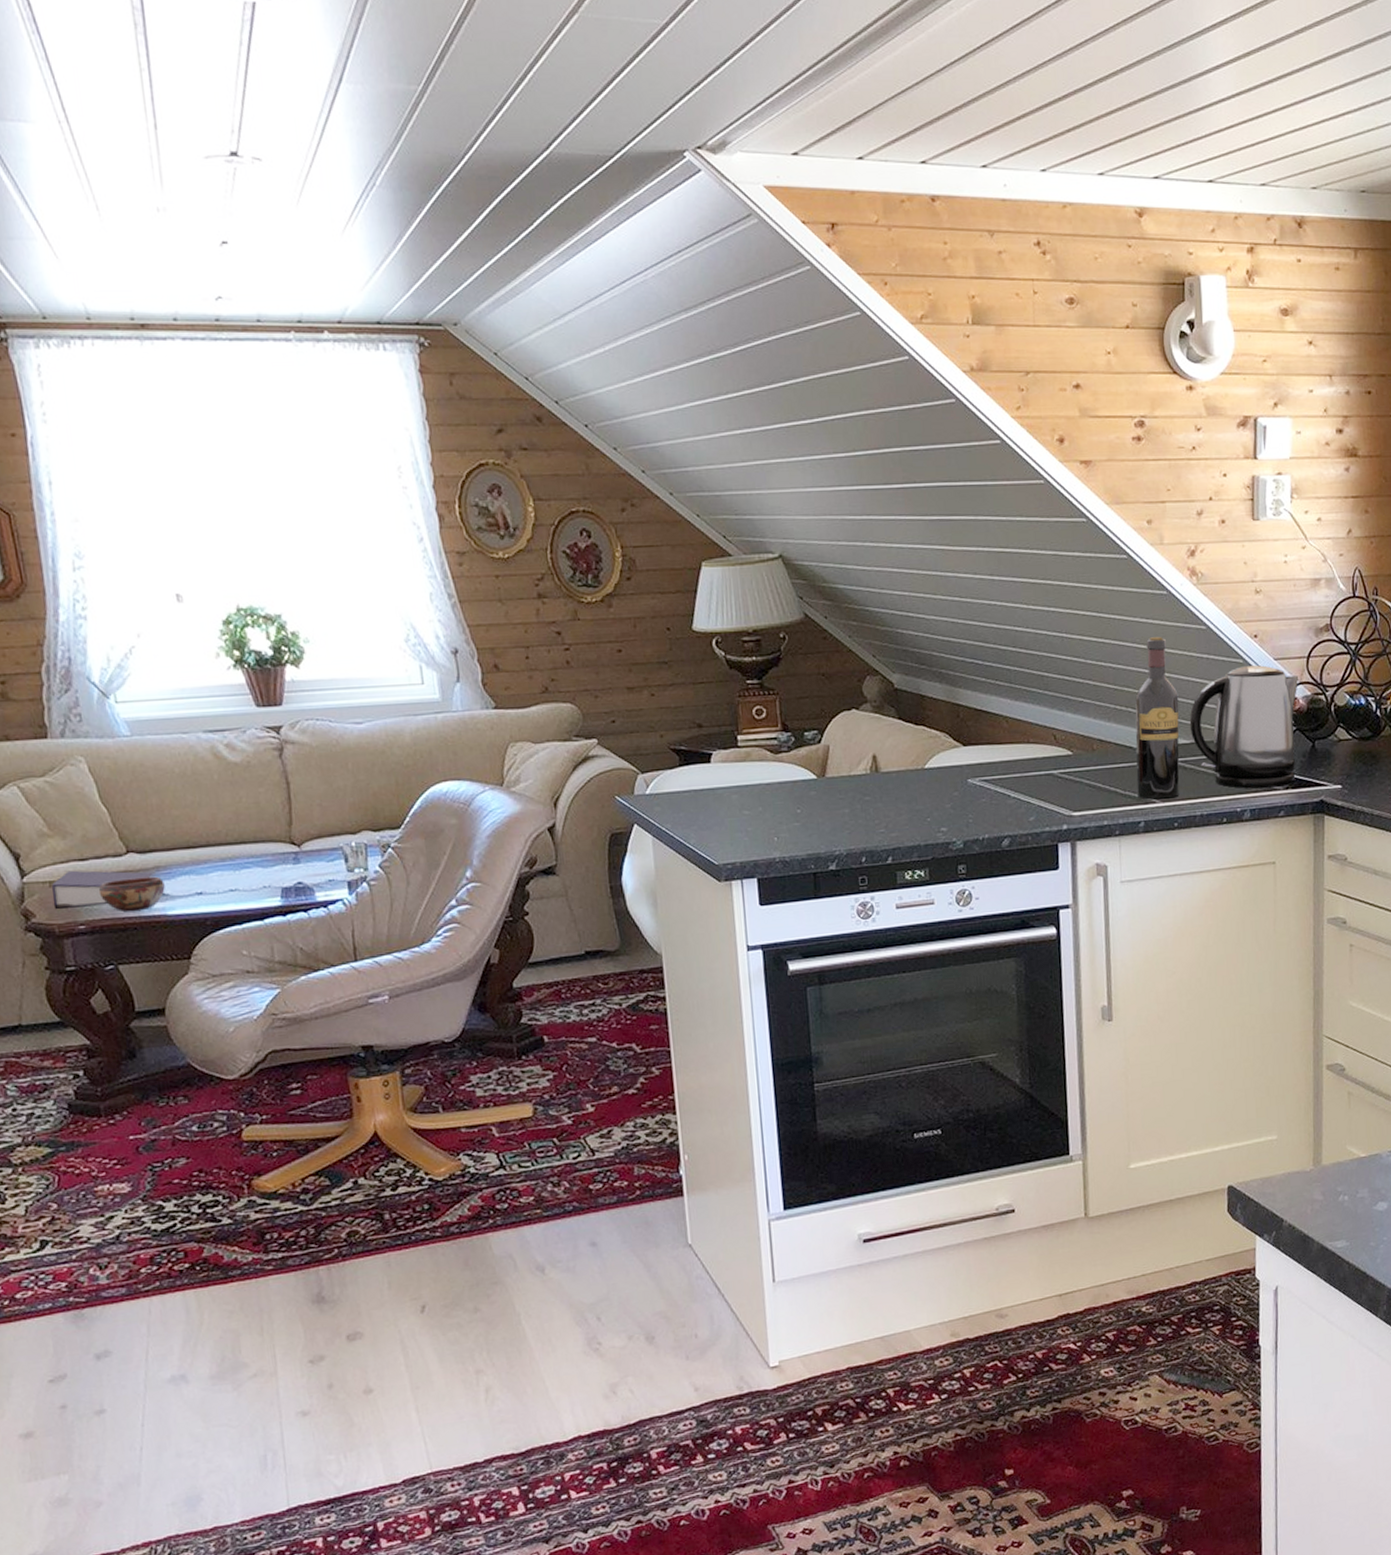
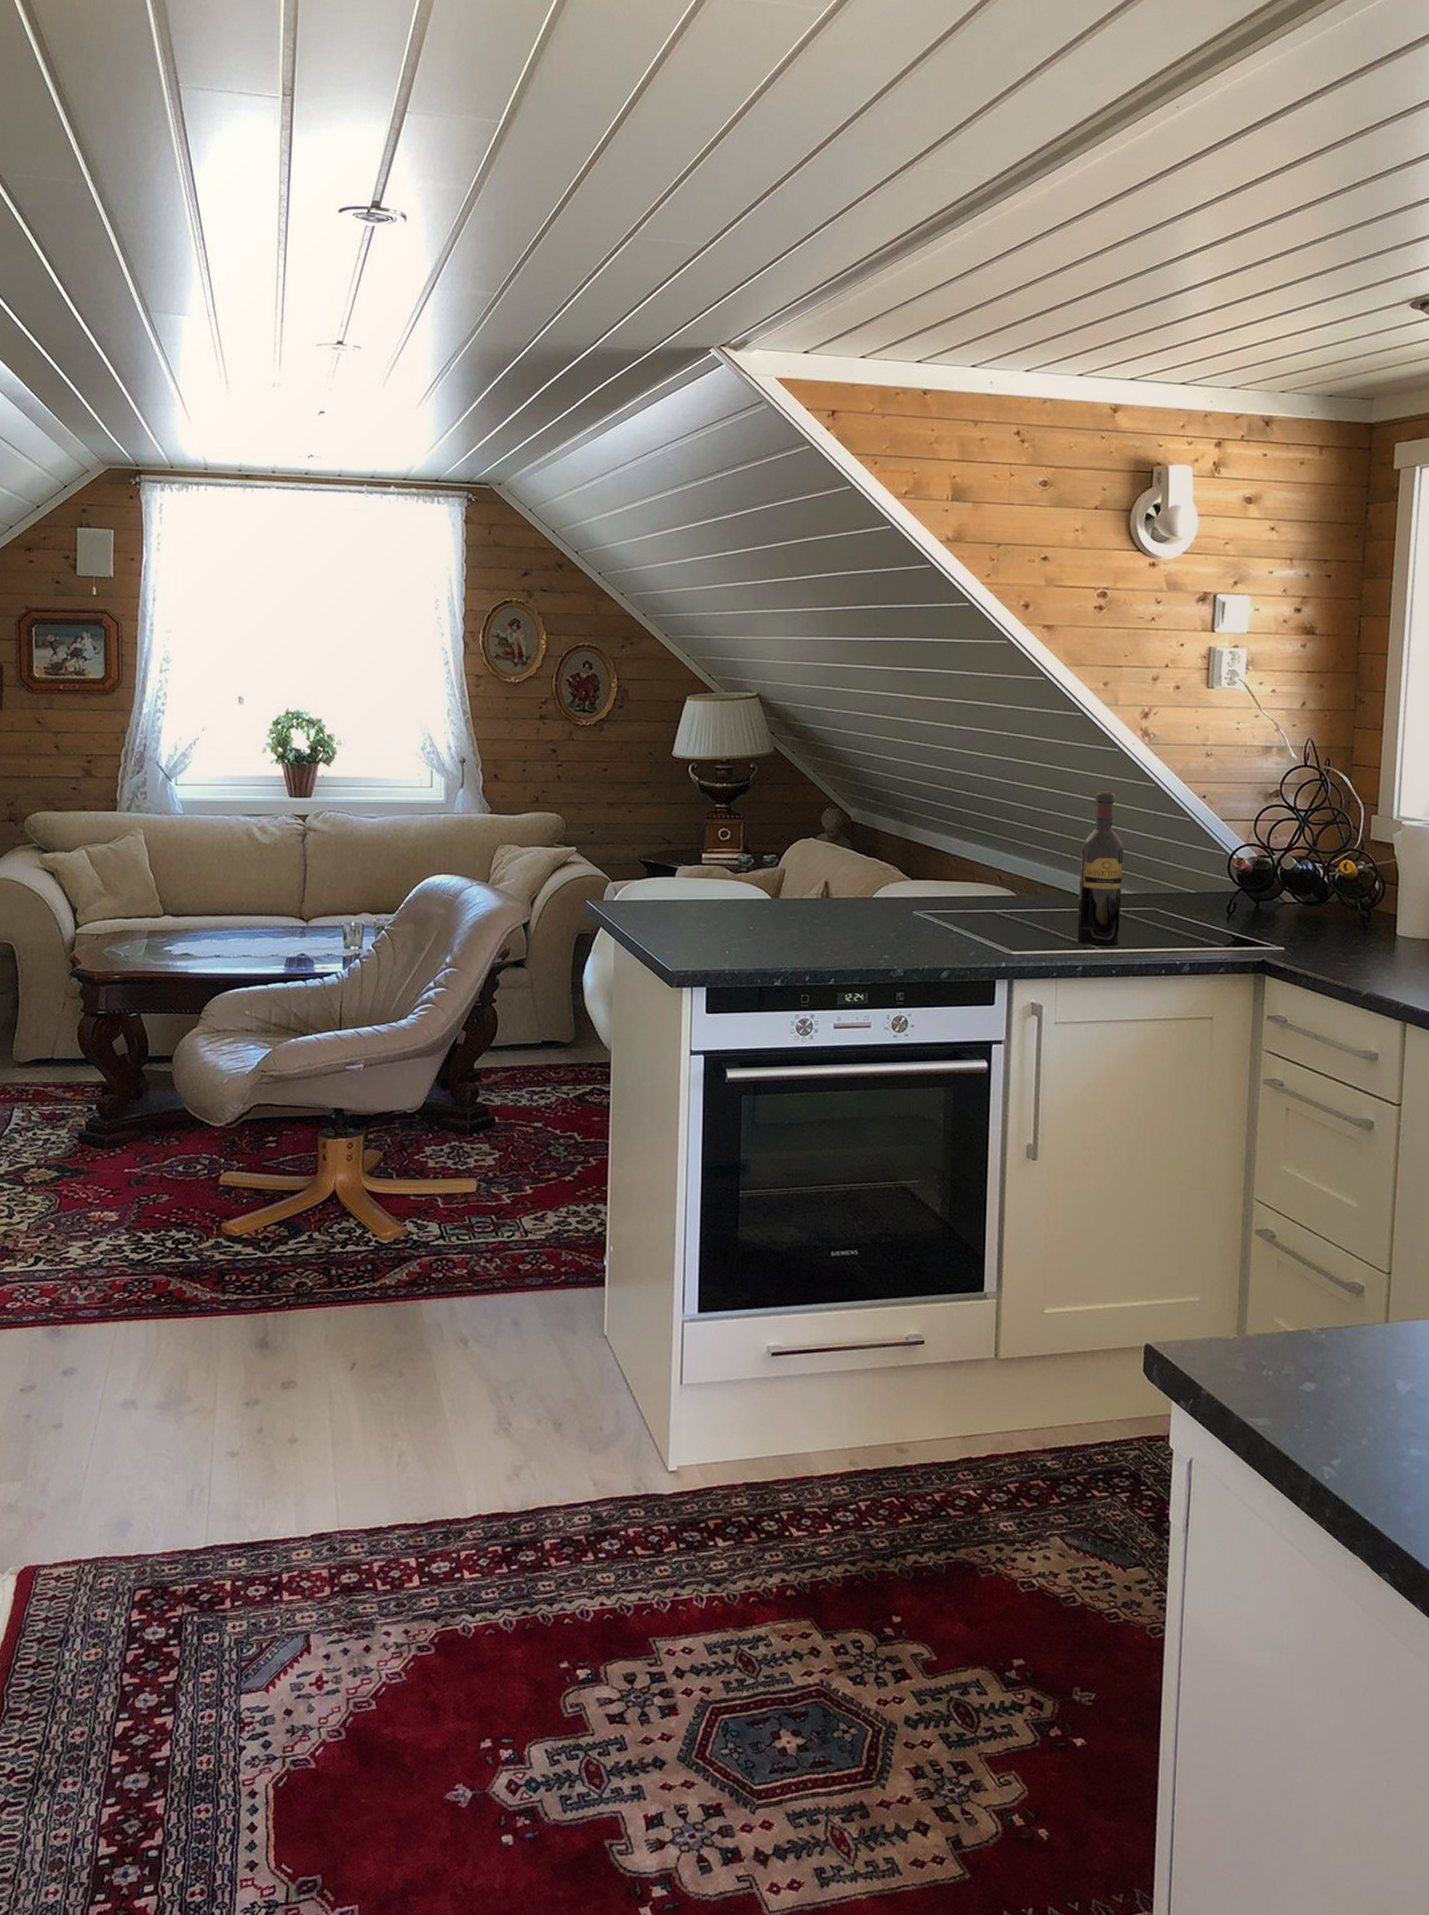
book: present [52,870,154,910] -> none [97,926,183,960]
decorative bowl: present [98,876,165,911] -> none [135,937,190,966]
kettle: present [1189,665,1299,789] -> none [1133,825,1246,944]

